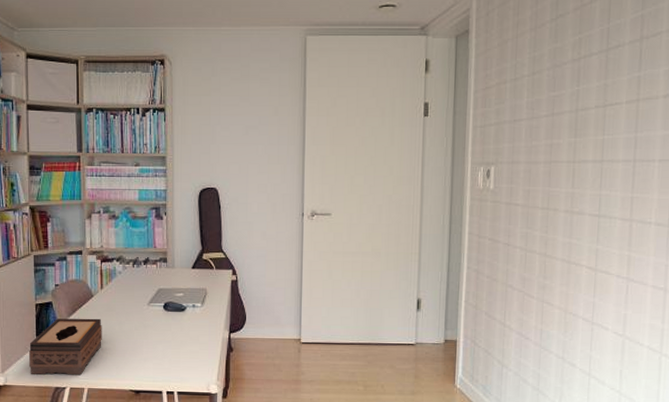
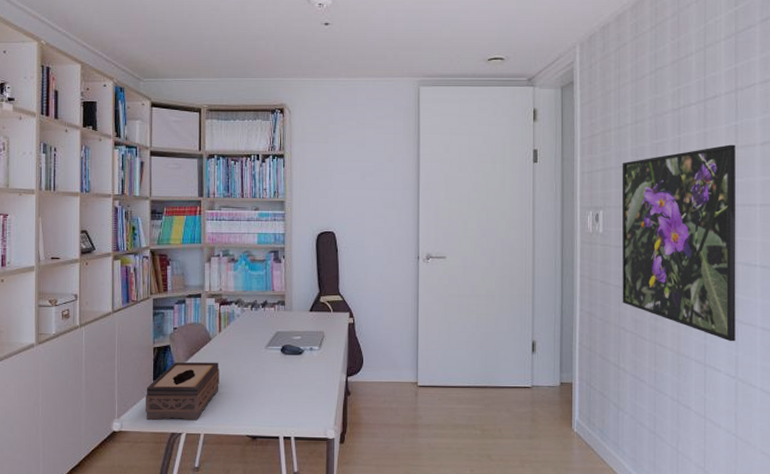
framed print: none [510,97,637,300] -> present [621,144,736,342]

